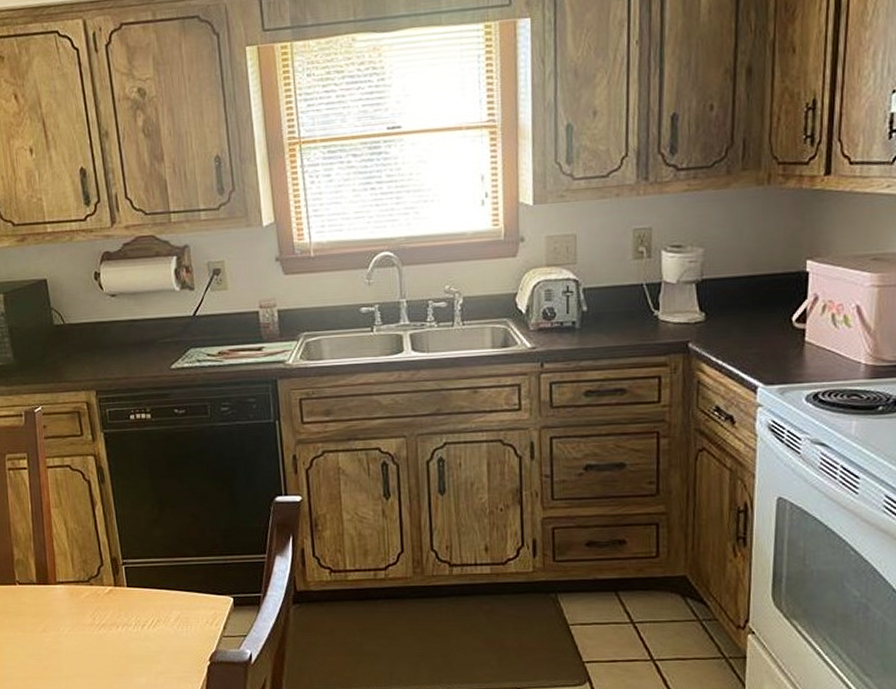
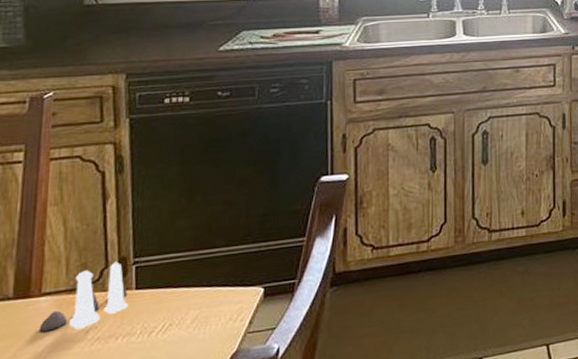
salt and pepper shaker set: none [59,561,123,615] -> present [39,261,128,332]

